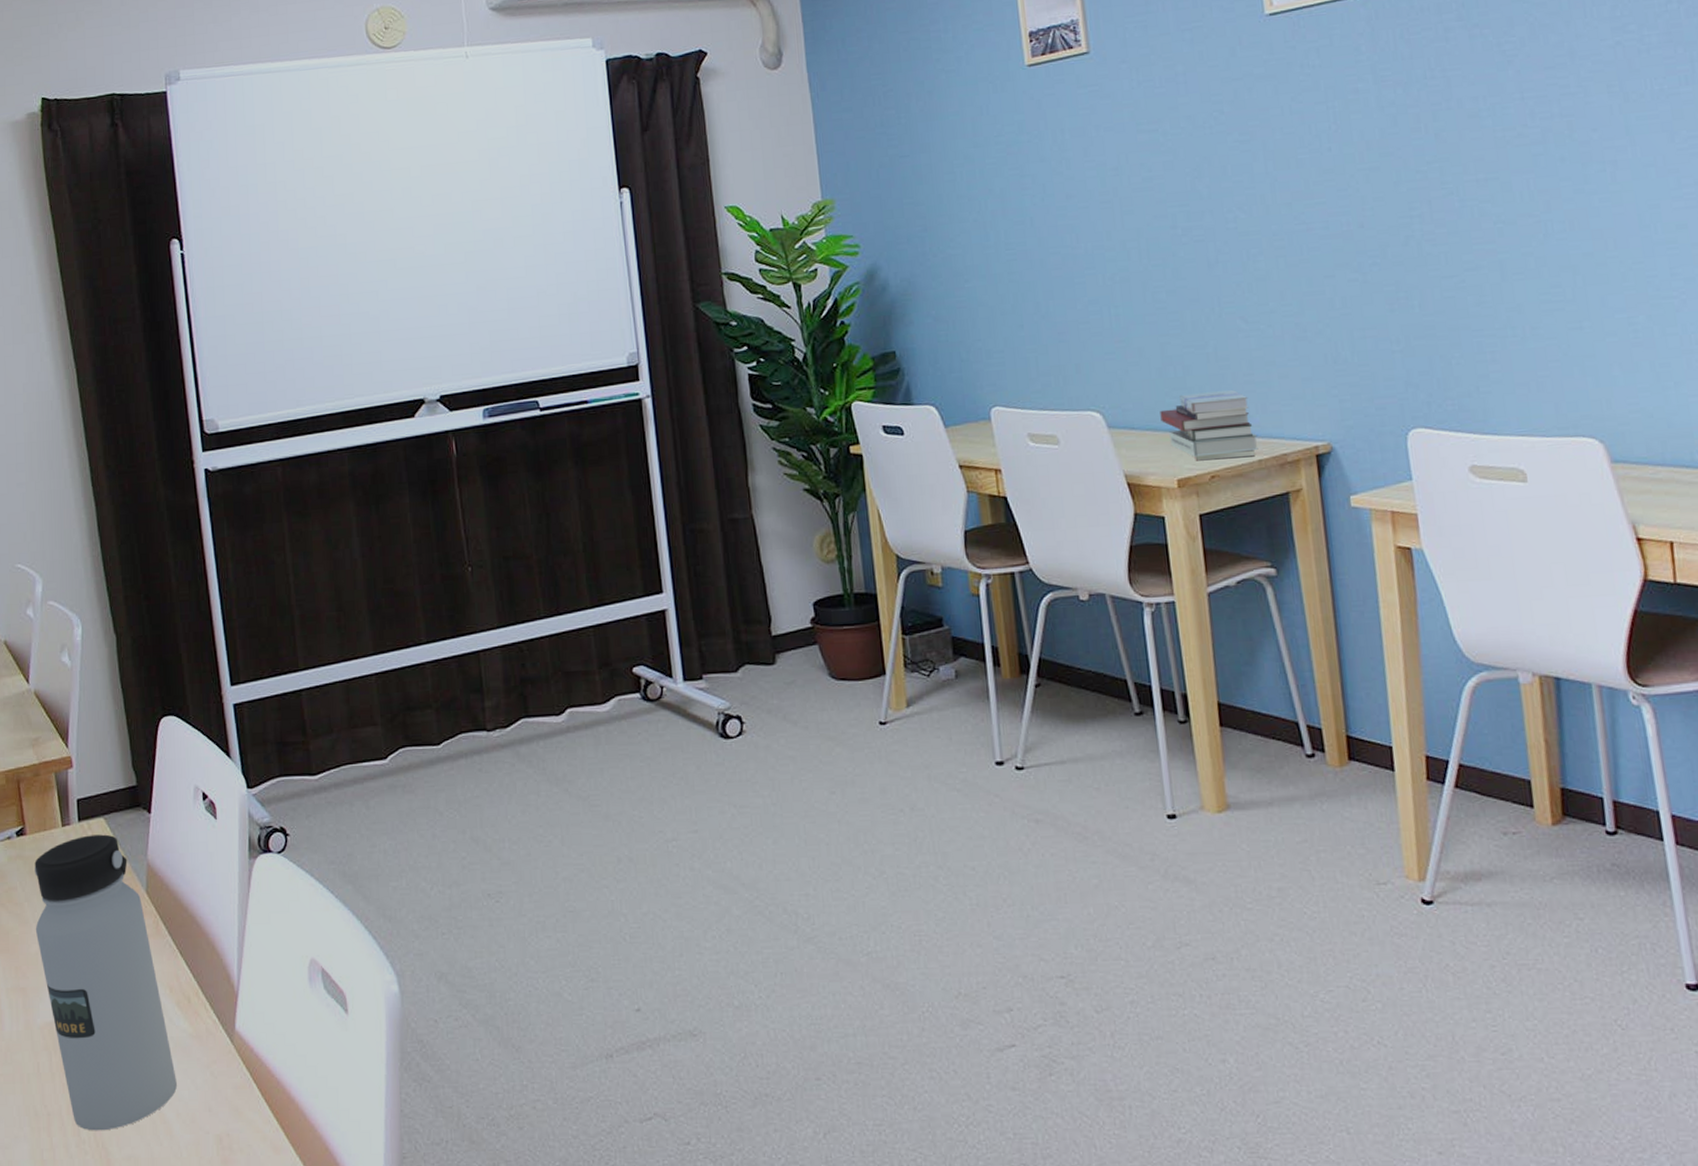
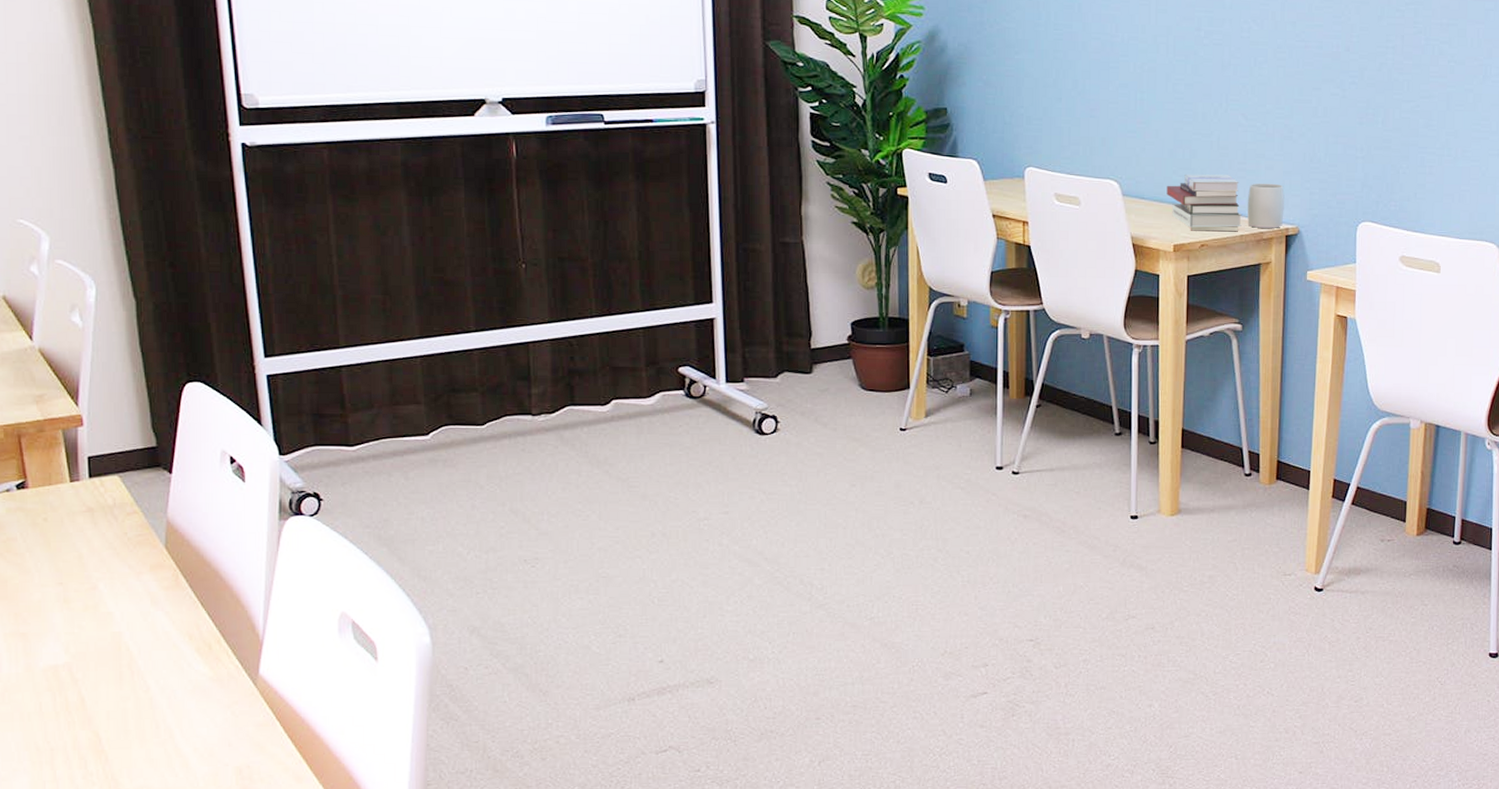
water bottle: present [34,834,177,1131] -> none [38,491,195,764]
mug: none [1261,394,1311,450] -> present [1247,183,1285,228]

